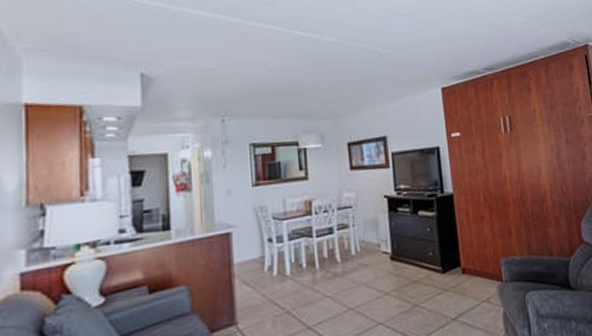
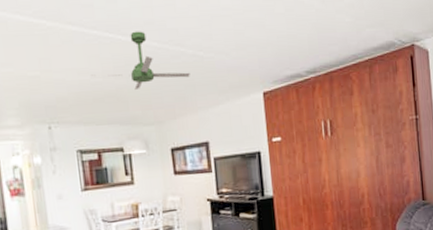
ceiling fan: none [269,27,369,84] -> present [91,31,190,90]

